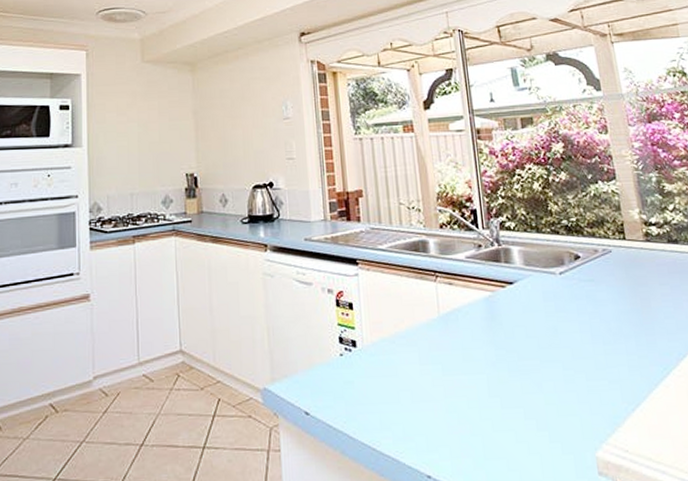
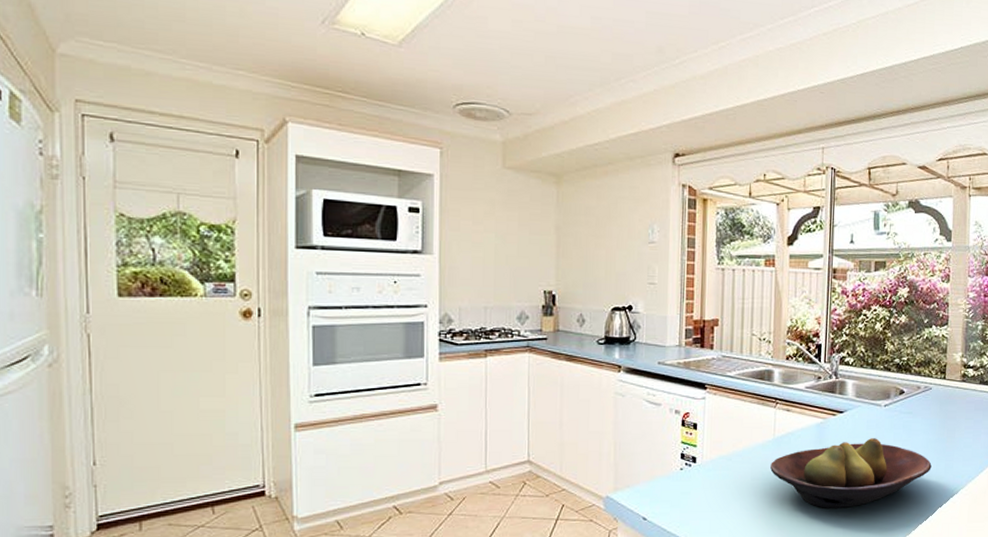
fruit bowl: none [439,311,630,397] -> present [770,438,932,508]

